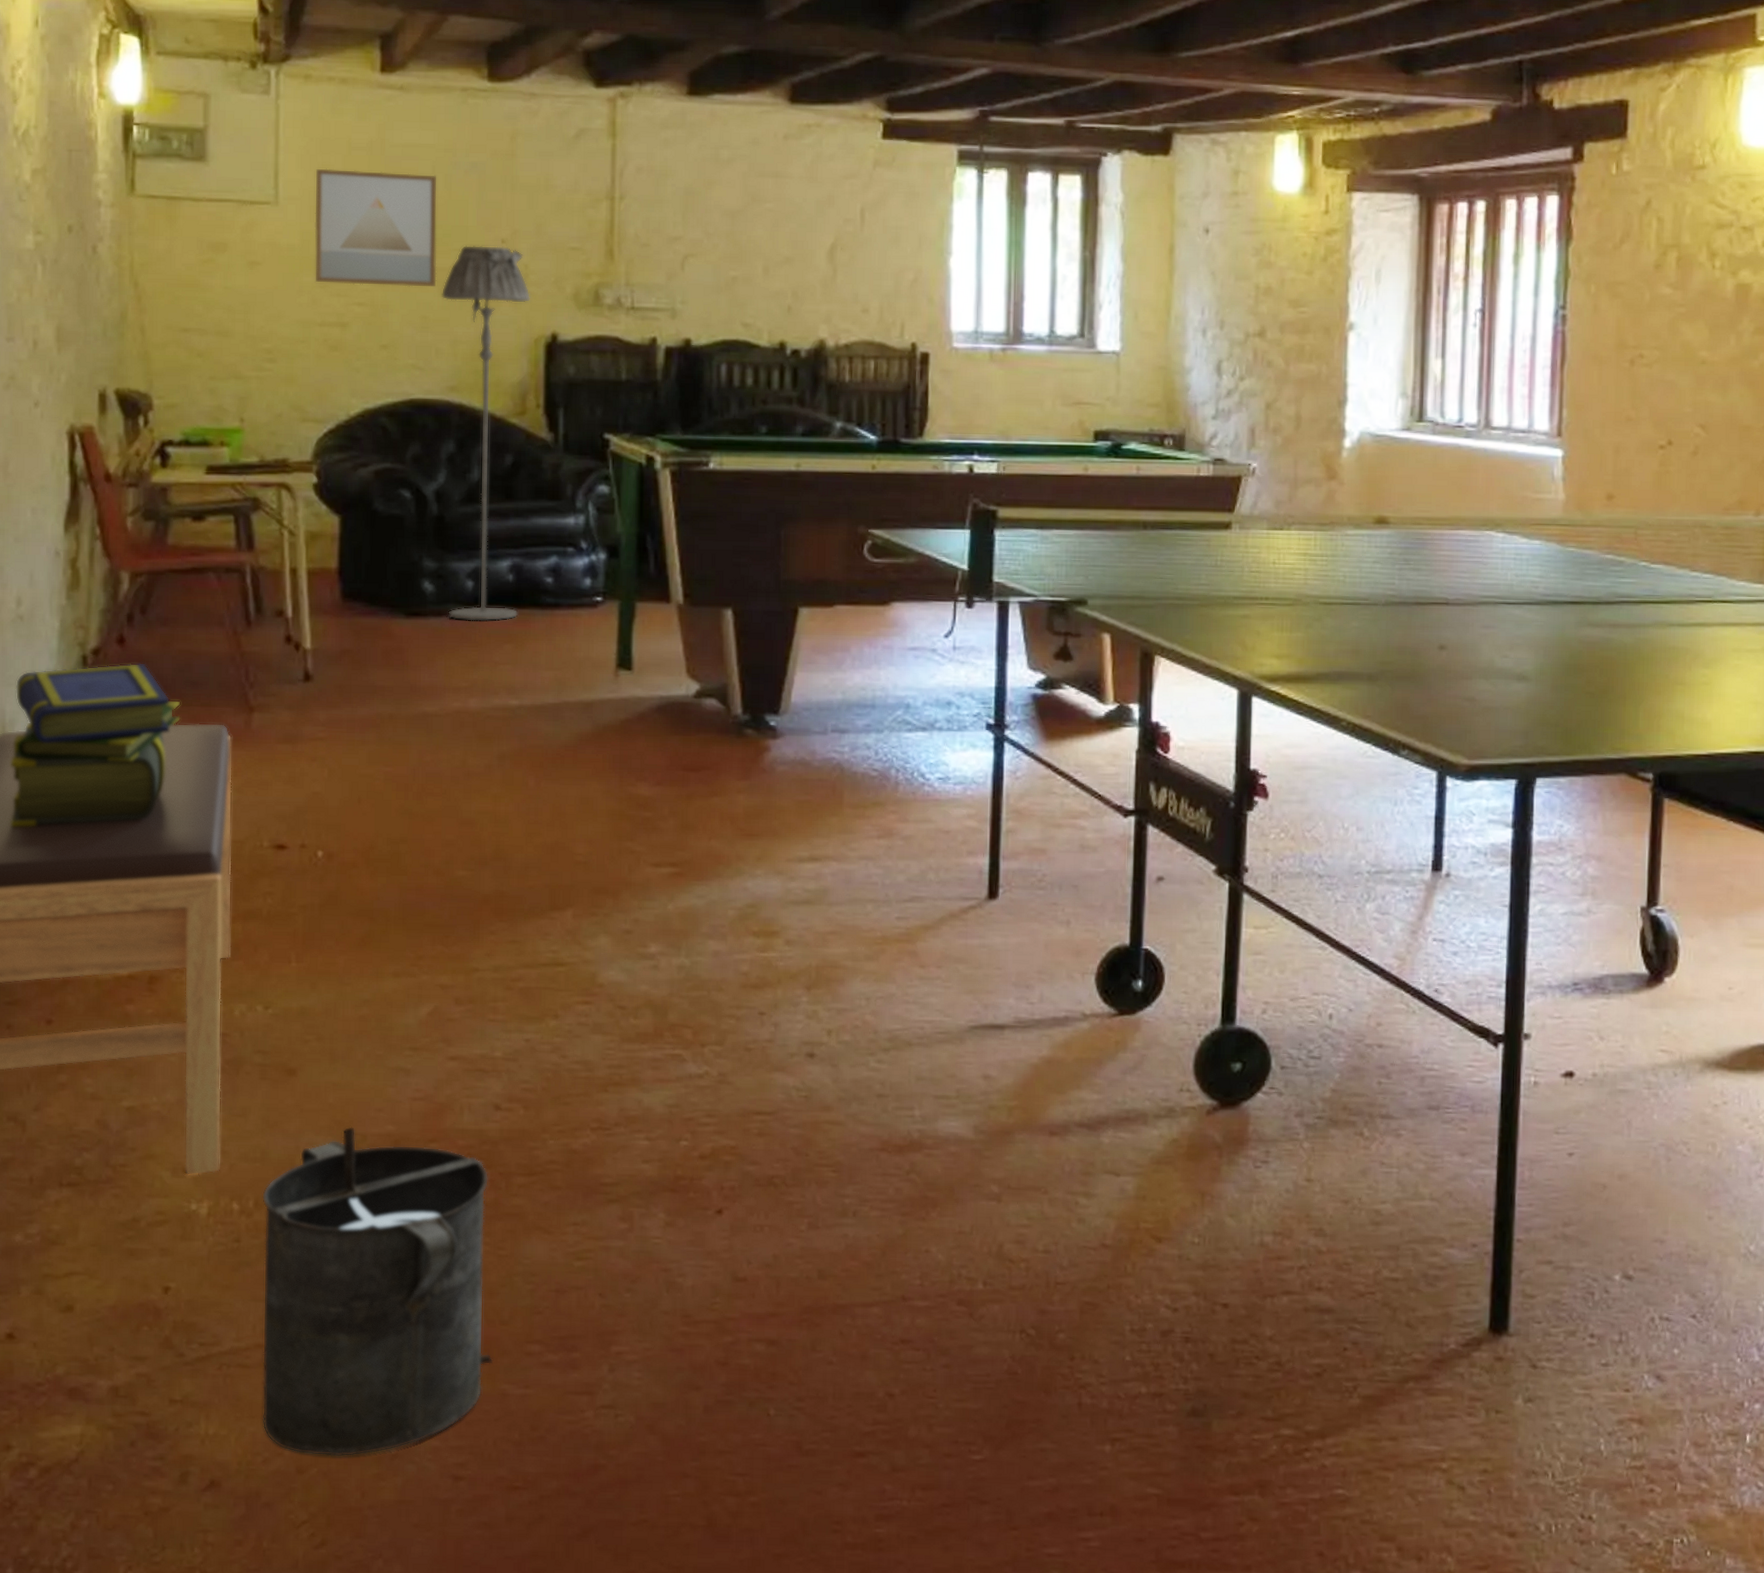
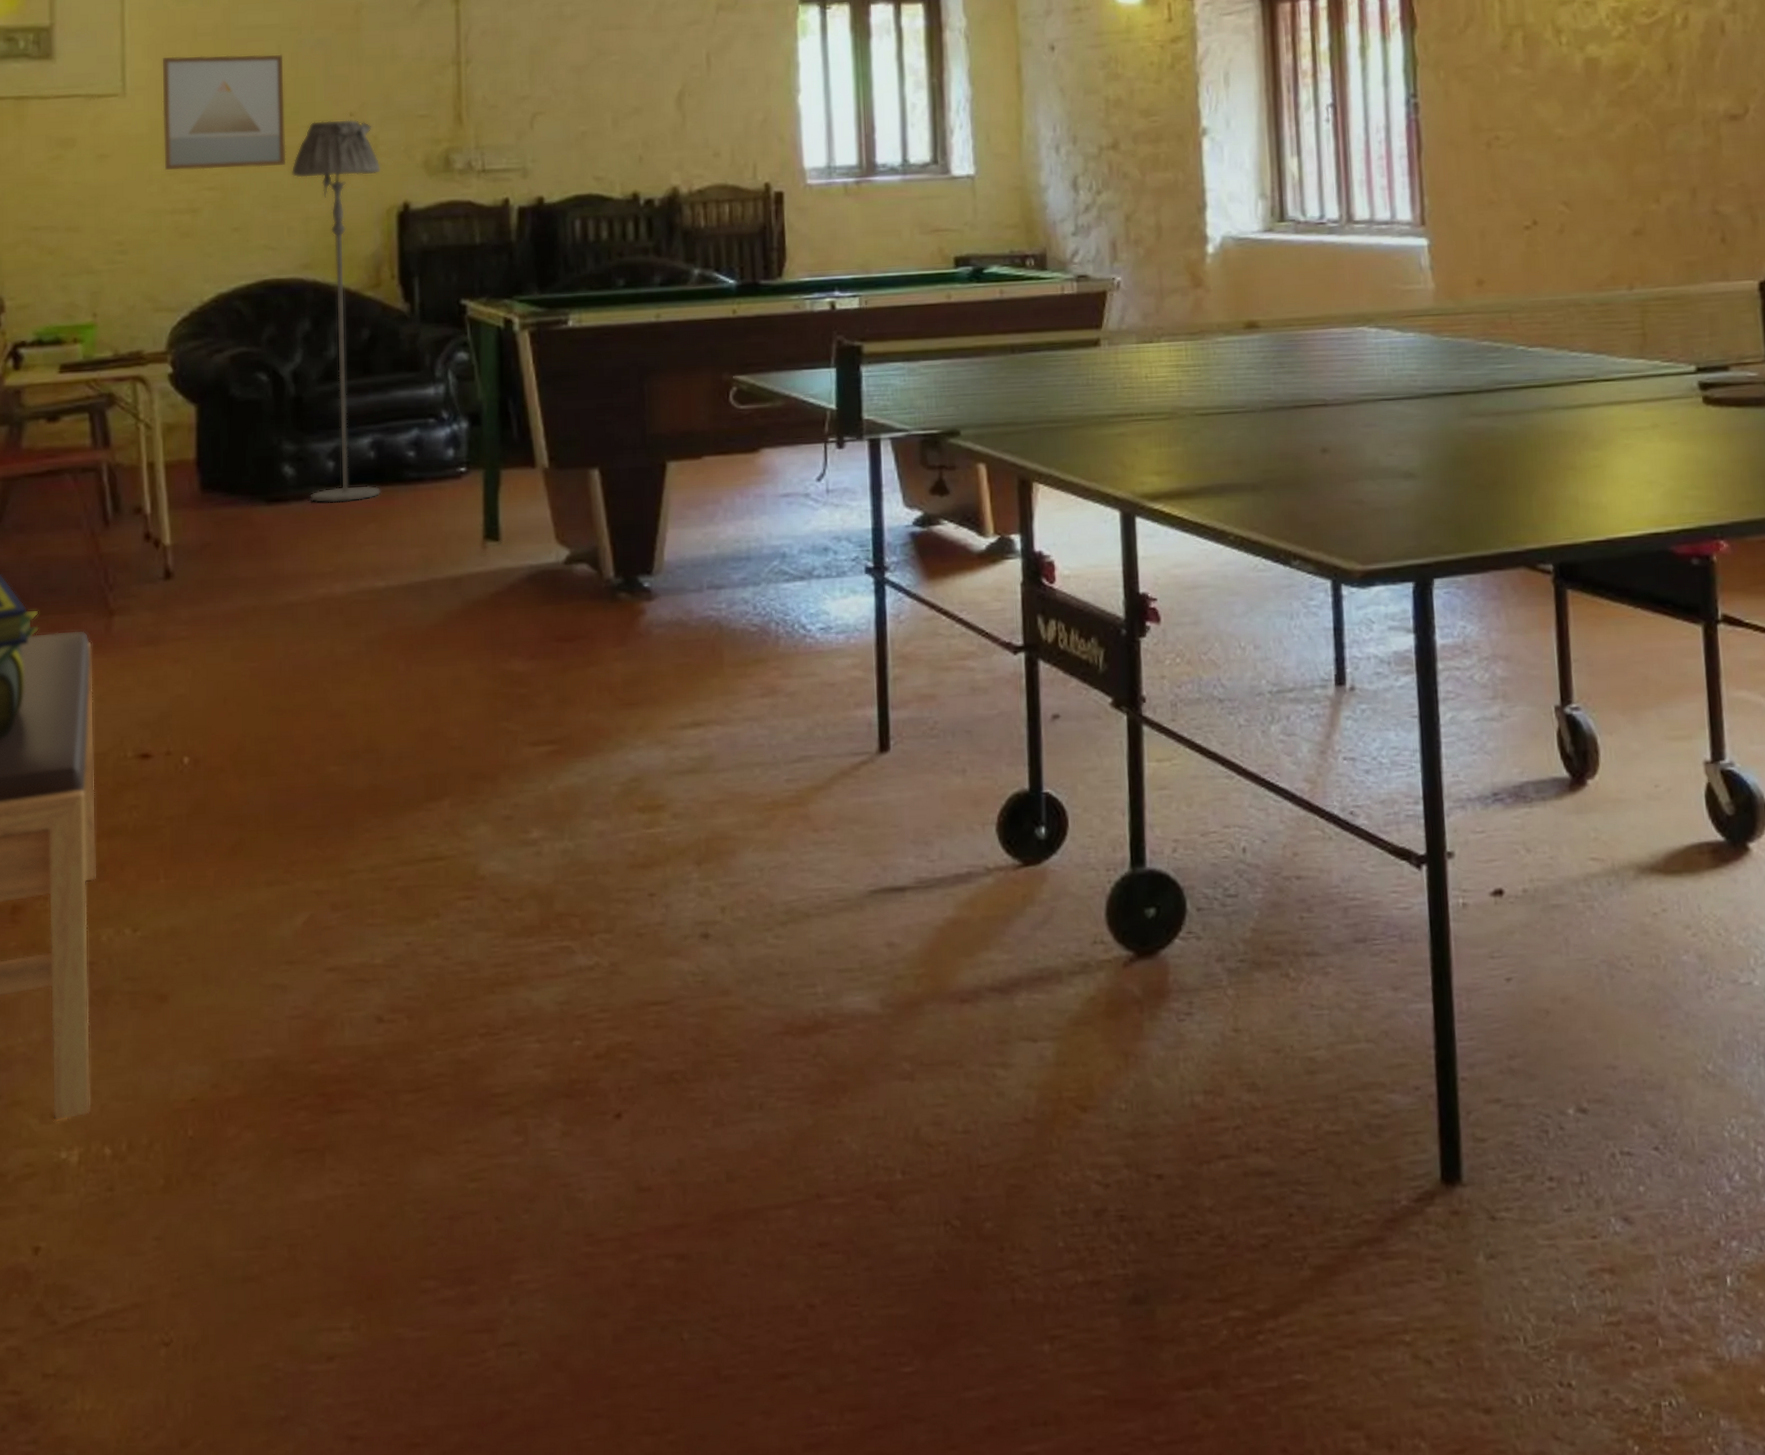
bucket: present [261,1126,494,1457] -> none [135,1053,386,1426]

